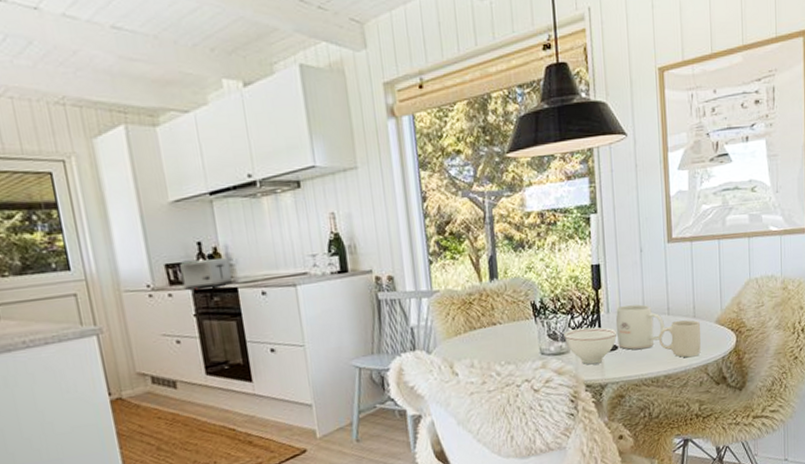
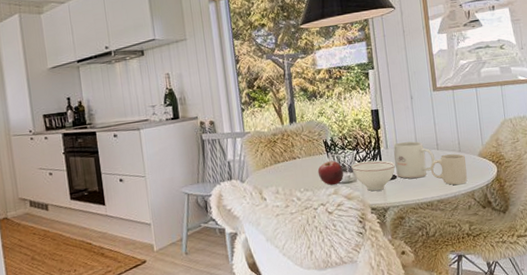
toaster: present [179,258,233,291] -> none [54,109,93,135]
fruit: none [522,326,555,357] -> present [317,160,344,185]

